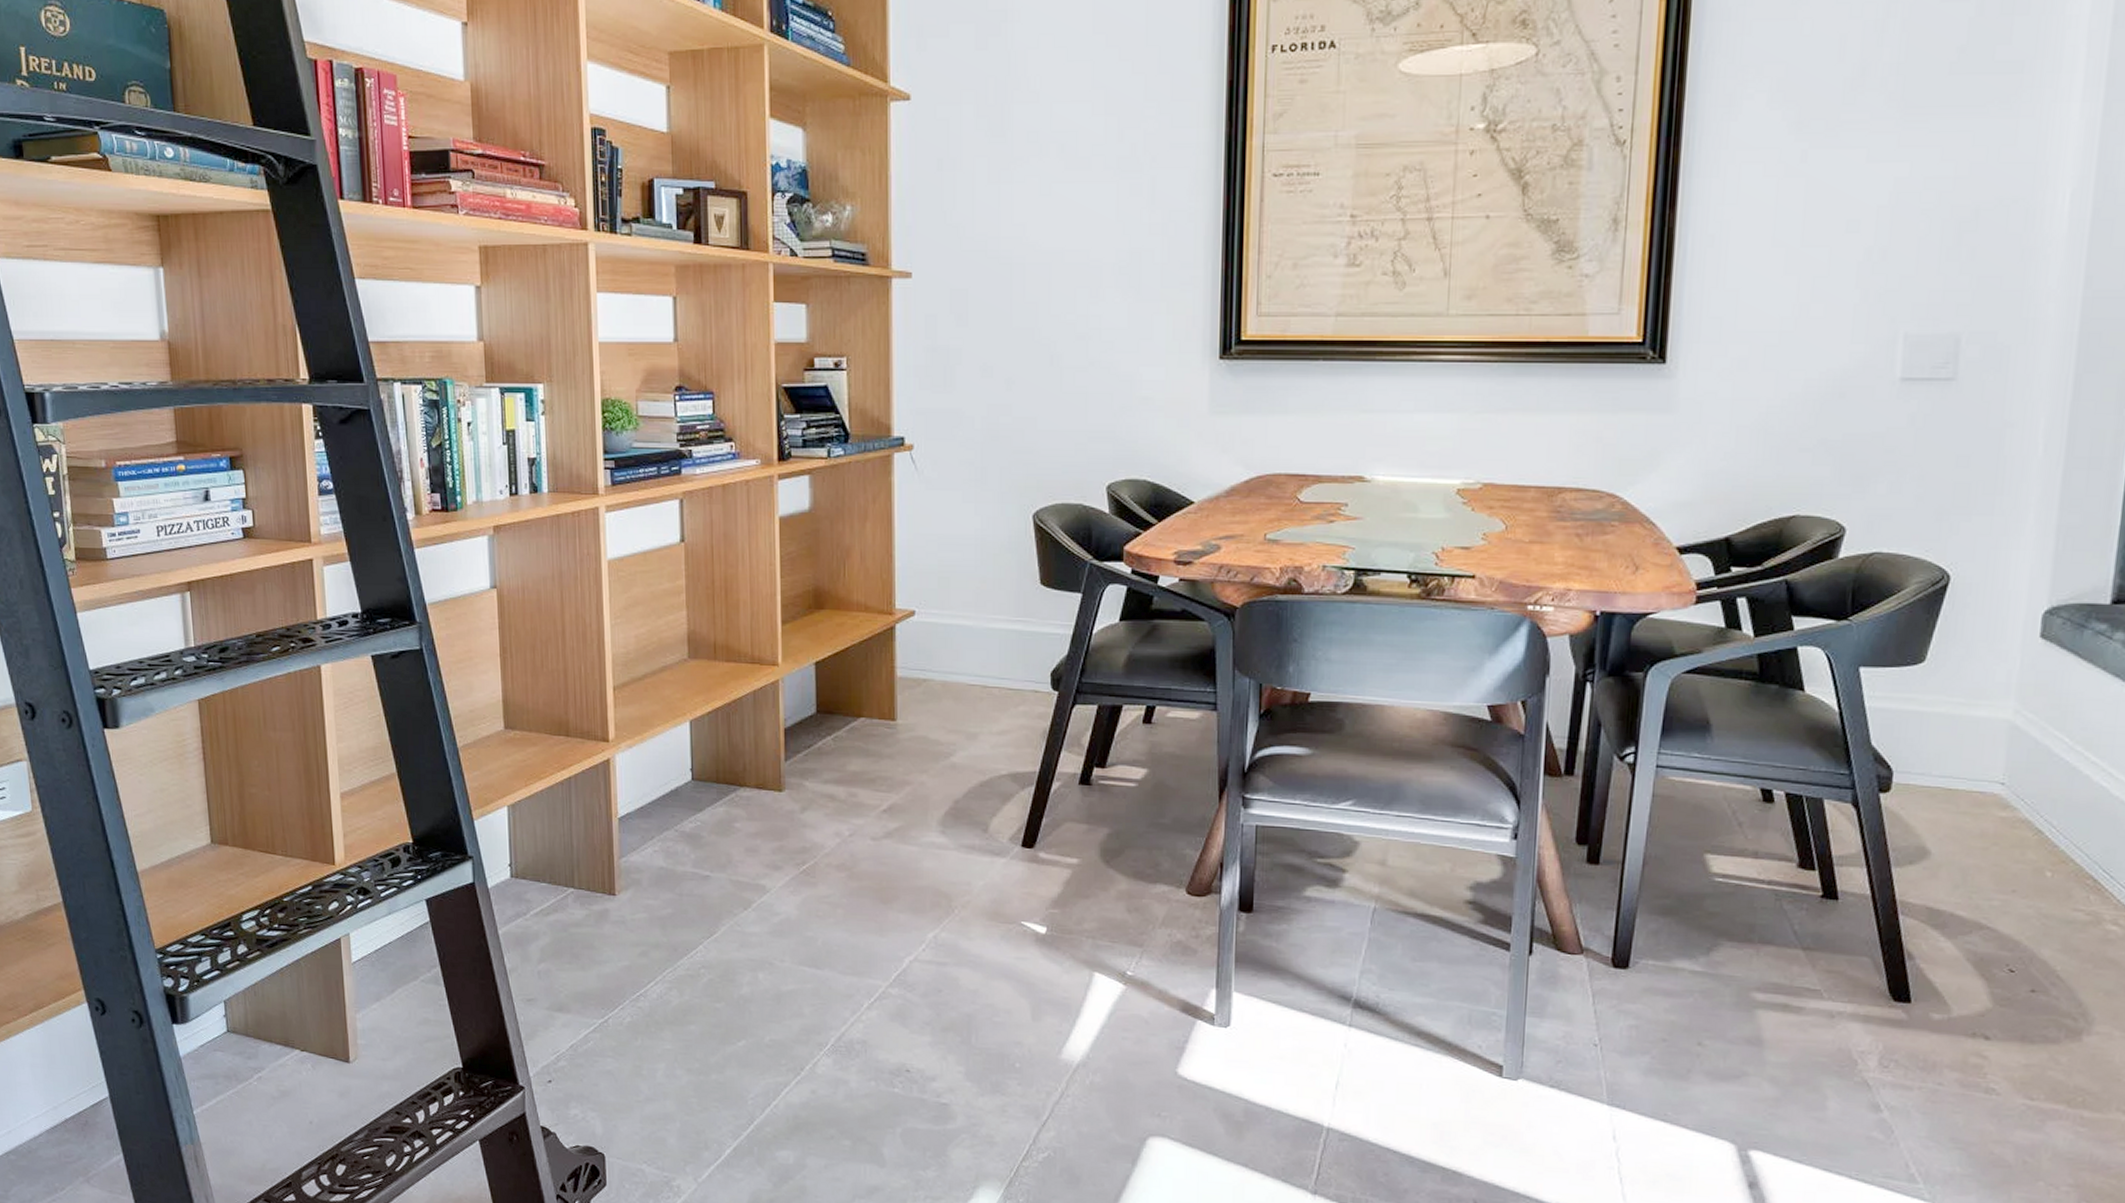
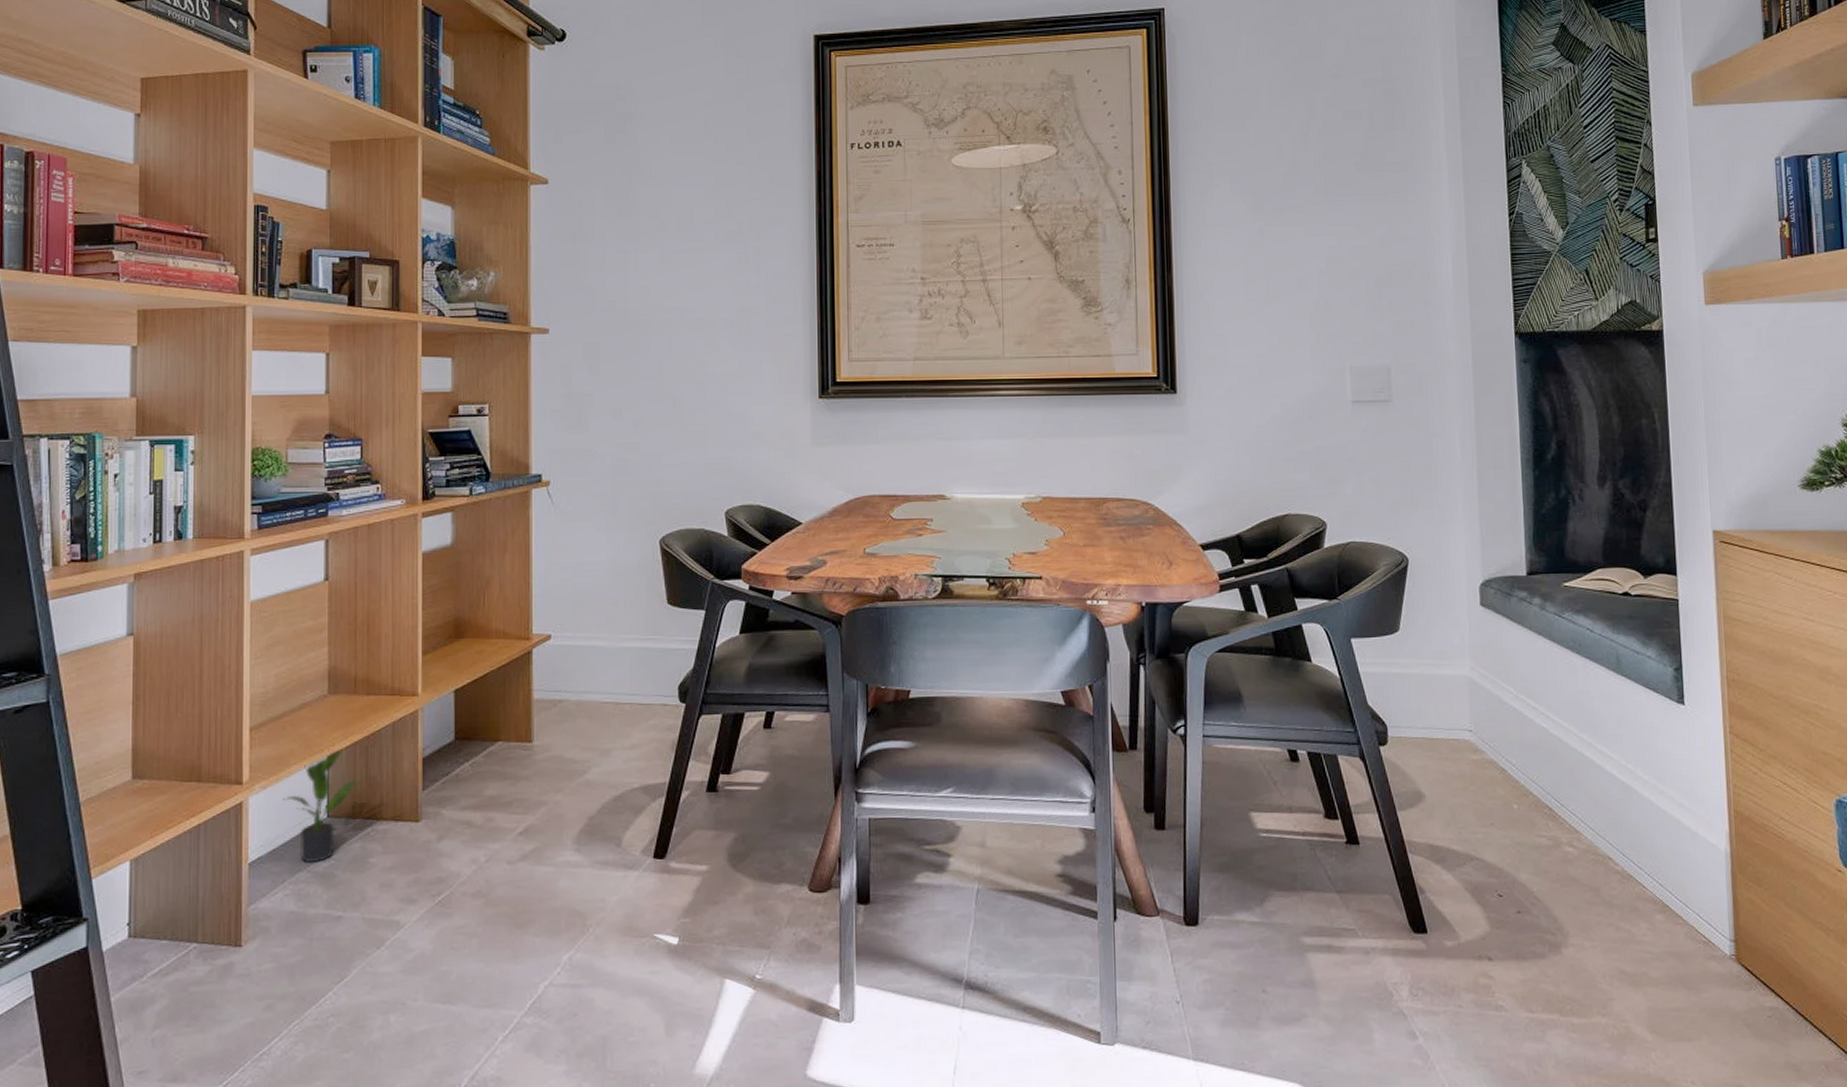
potted plant: none [649,713,731,824] -> present [283,748,369,863]

